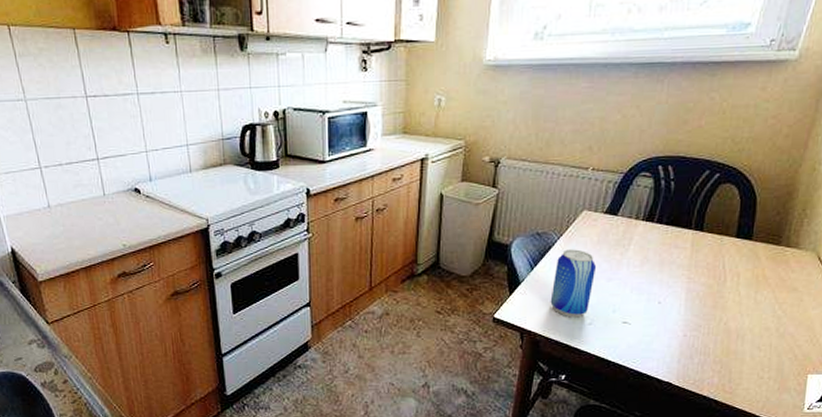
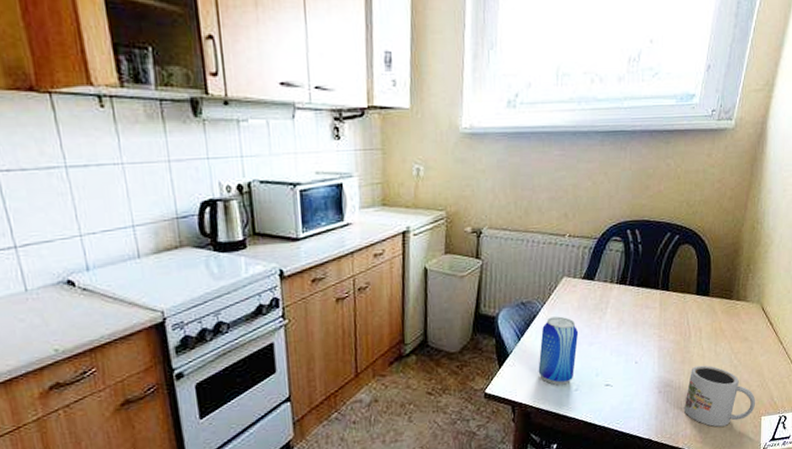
mug: none [711,312,802,379] -> present [683,365,756,427]

